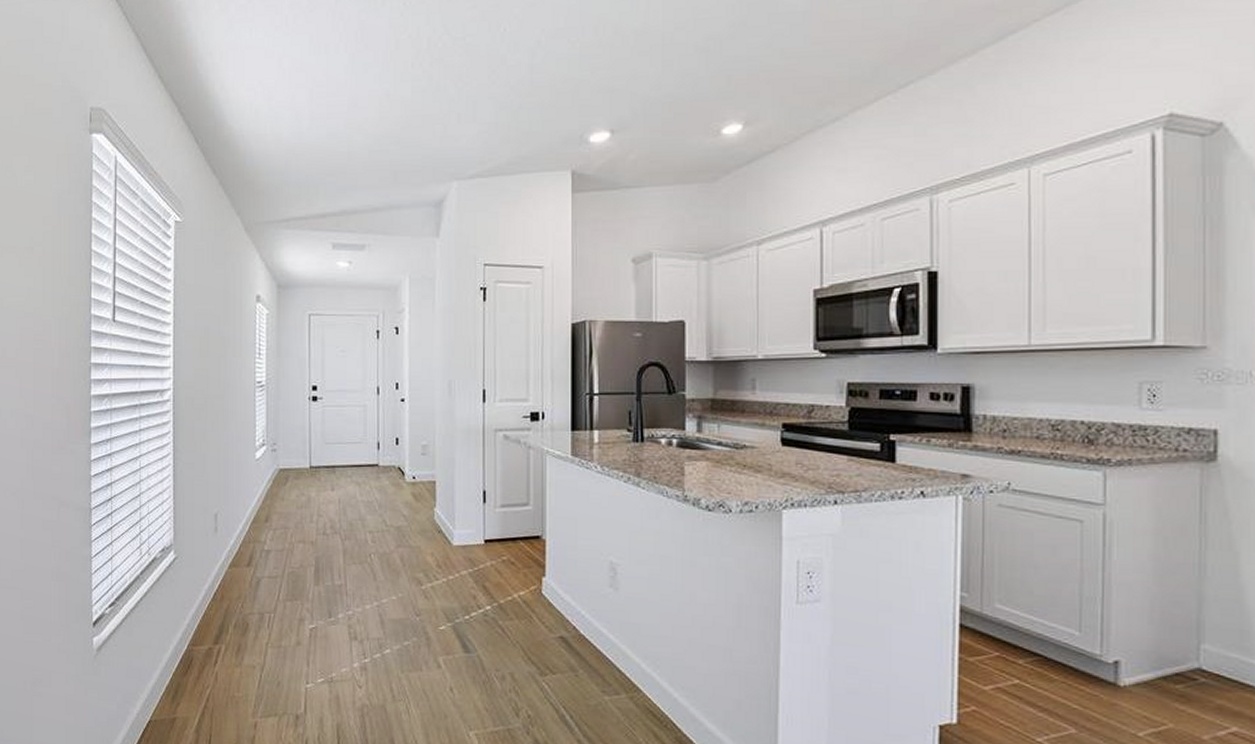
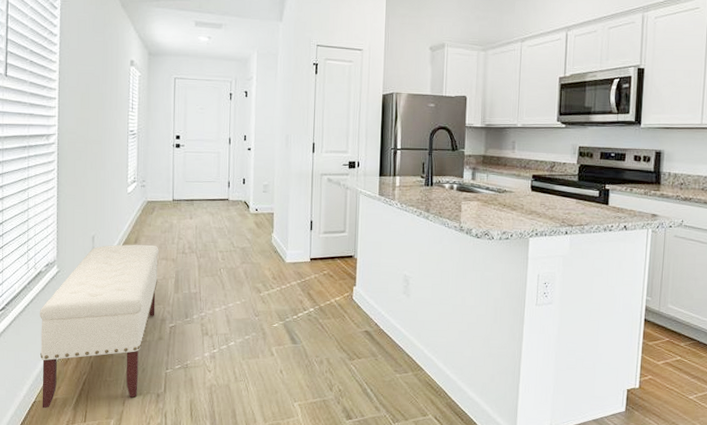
bench: none [154,523,294,730] -> present [39,244,159,409]

